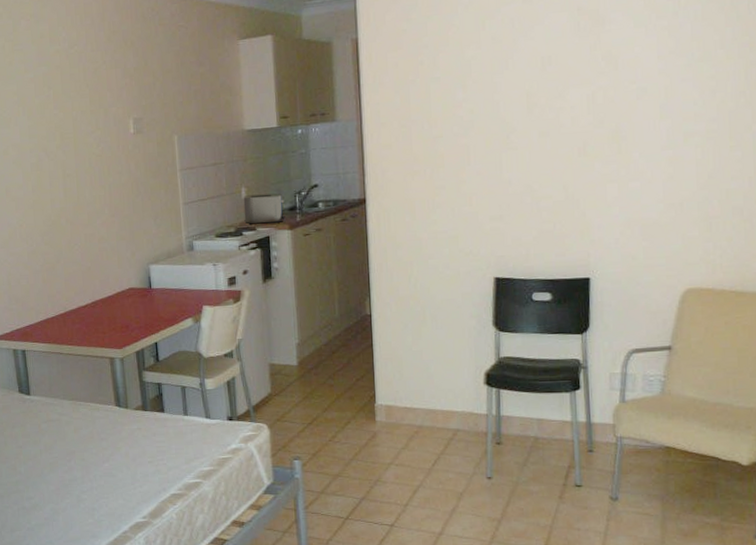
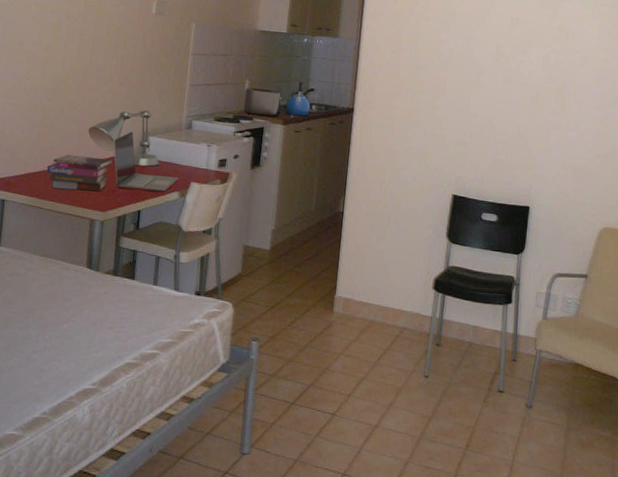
books: none [57,294,121,332] -> present [46,155,113,192]
desk lamp: none [90,238,167,297] -> present [88,110,159,167]
laptop: none [117,262,190,323] -> present [113,131,179,192]
kettle: none [290,179,317,218] -> present [285,82,311,116]

